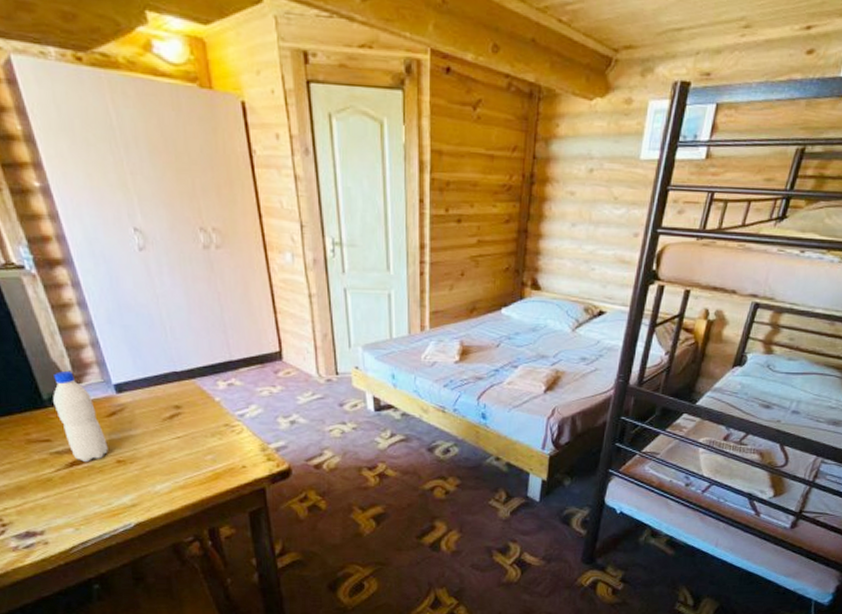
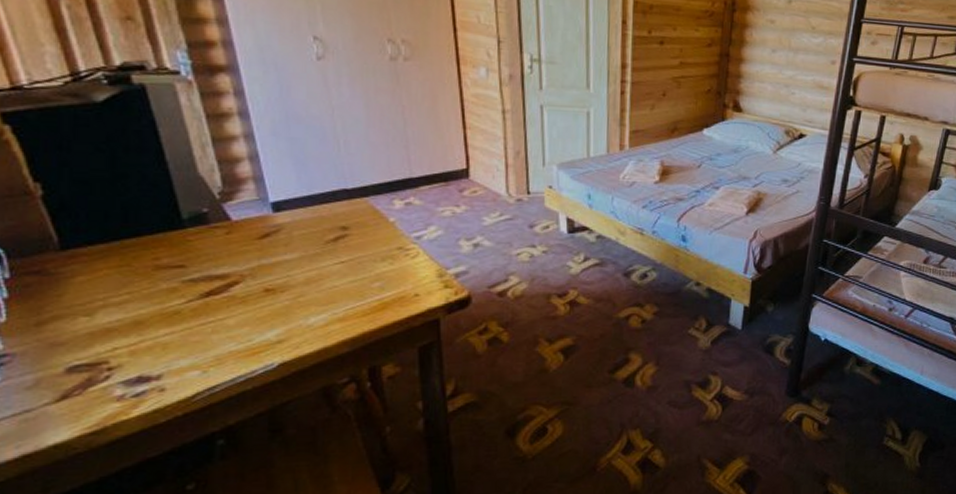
water bottle: present [53,372,108,462] -> none [195,187,256,291]

